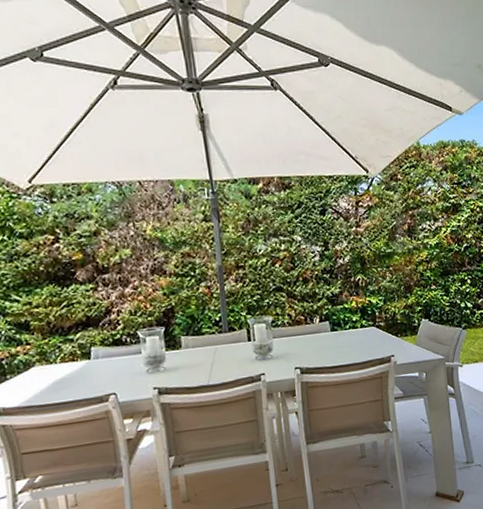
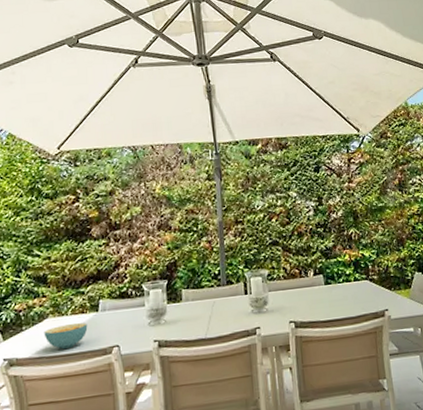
cereal bowl: none [31,371,80,398] -> present [43,322,88,350]

